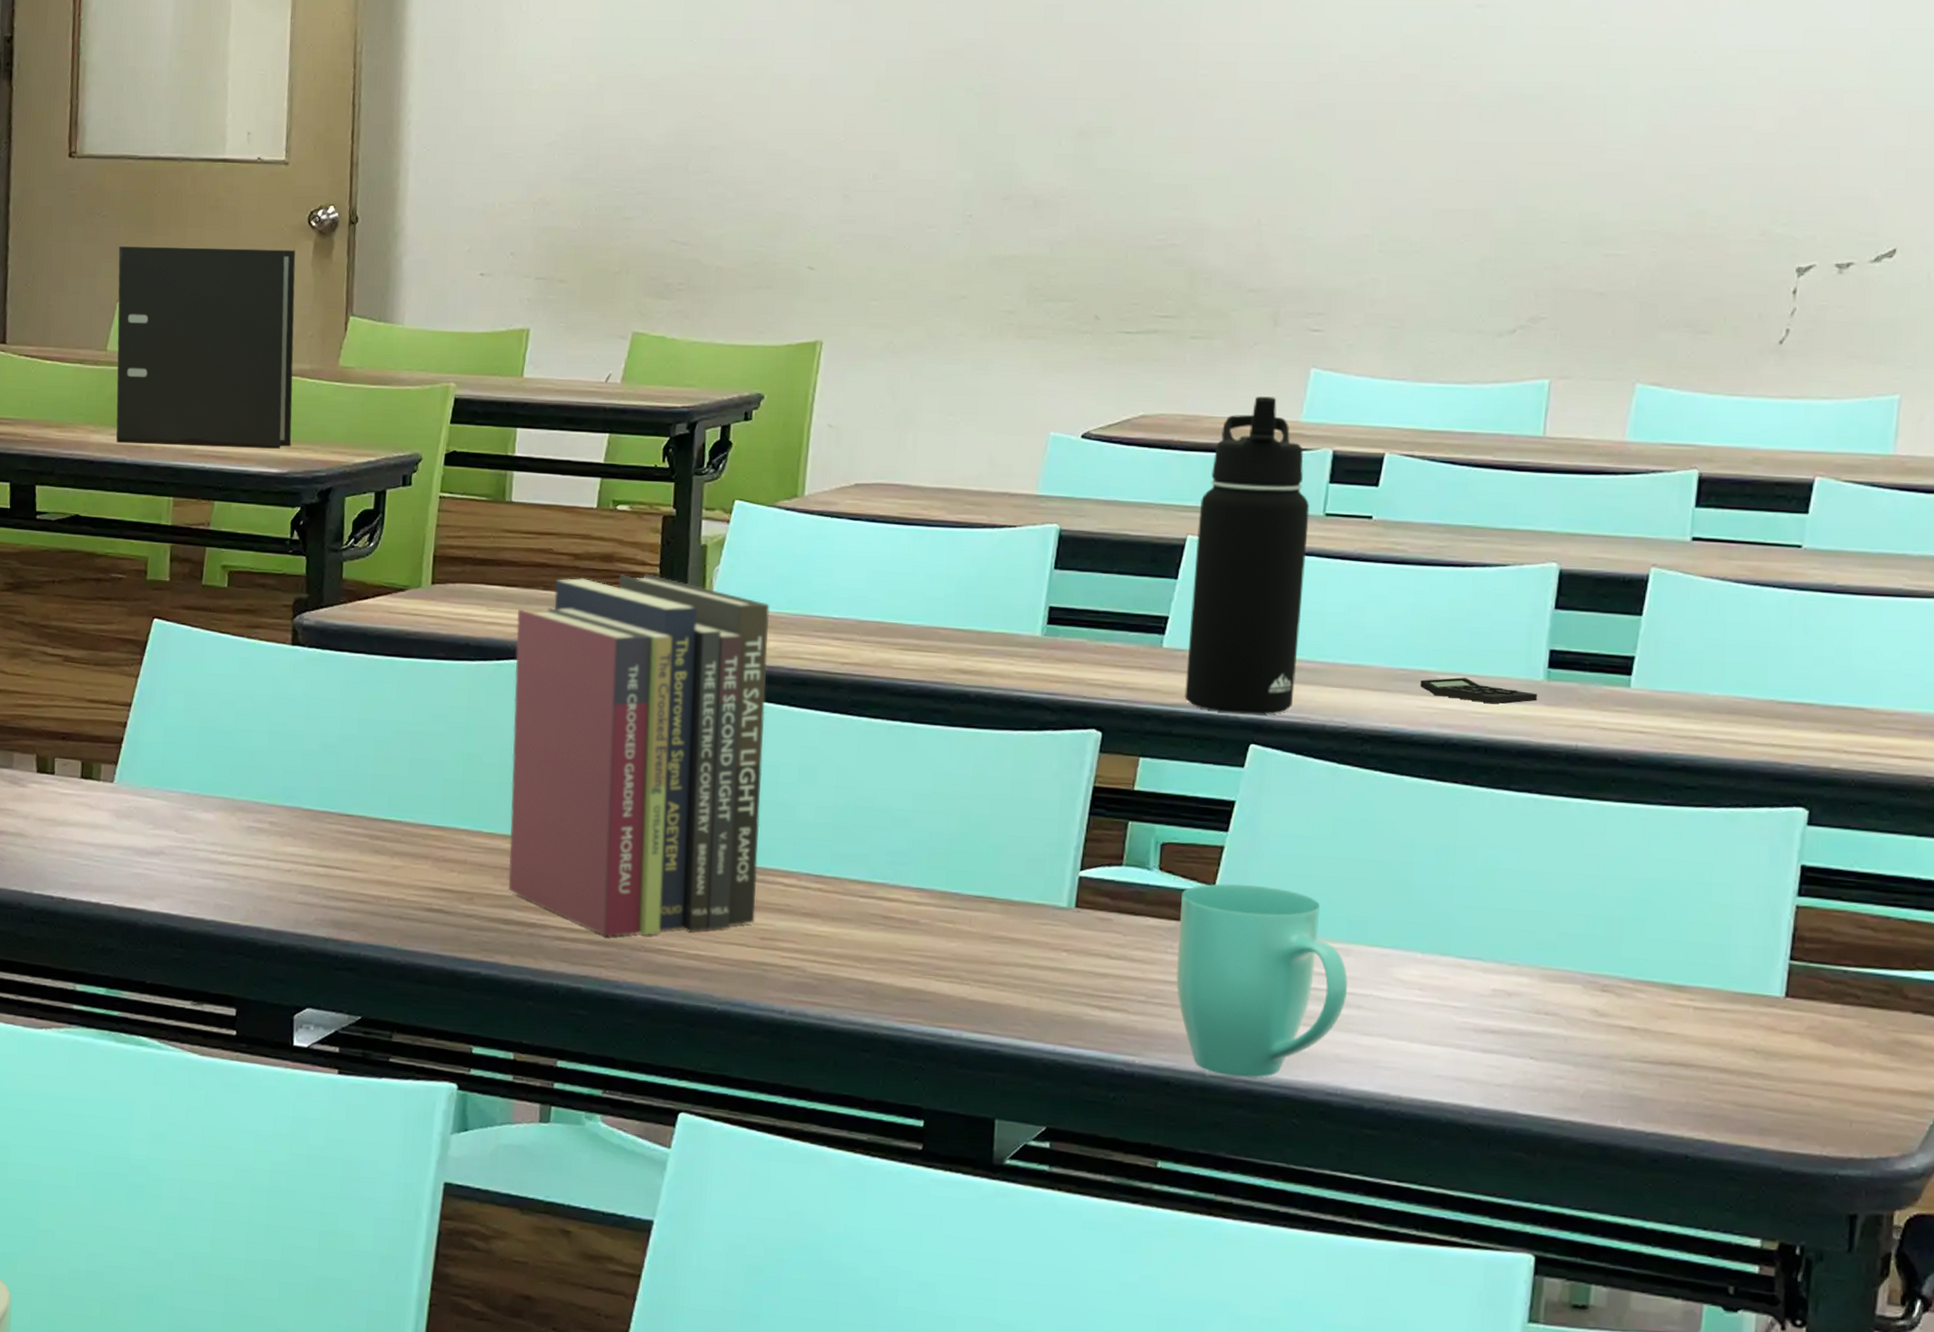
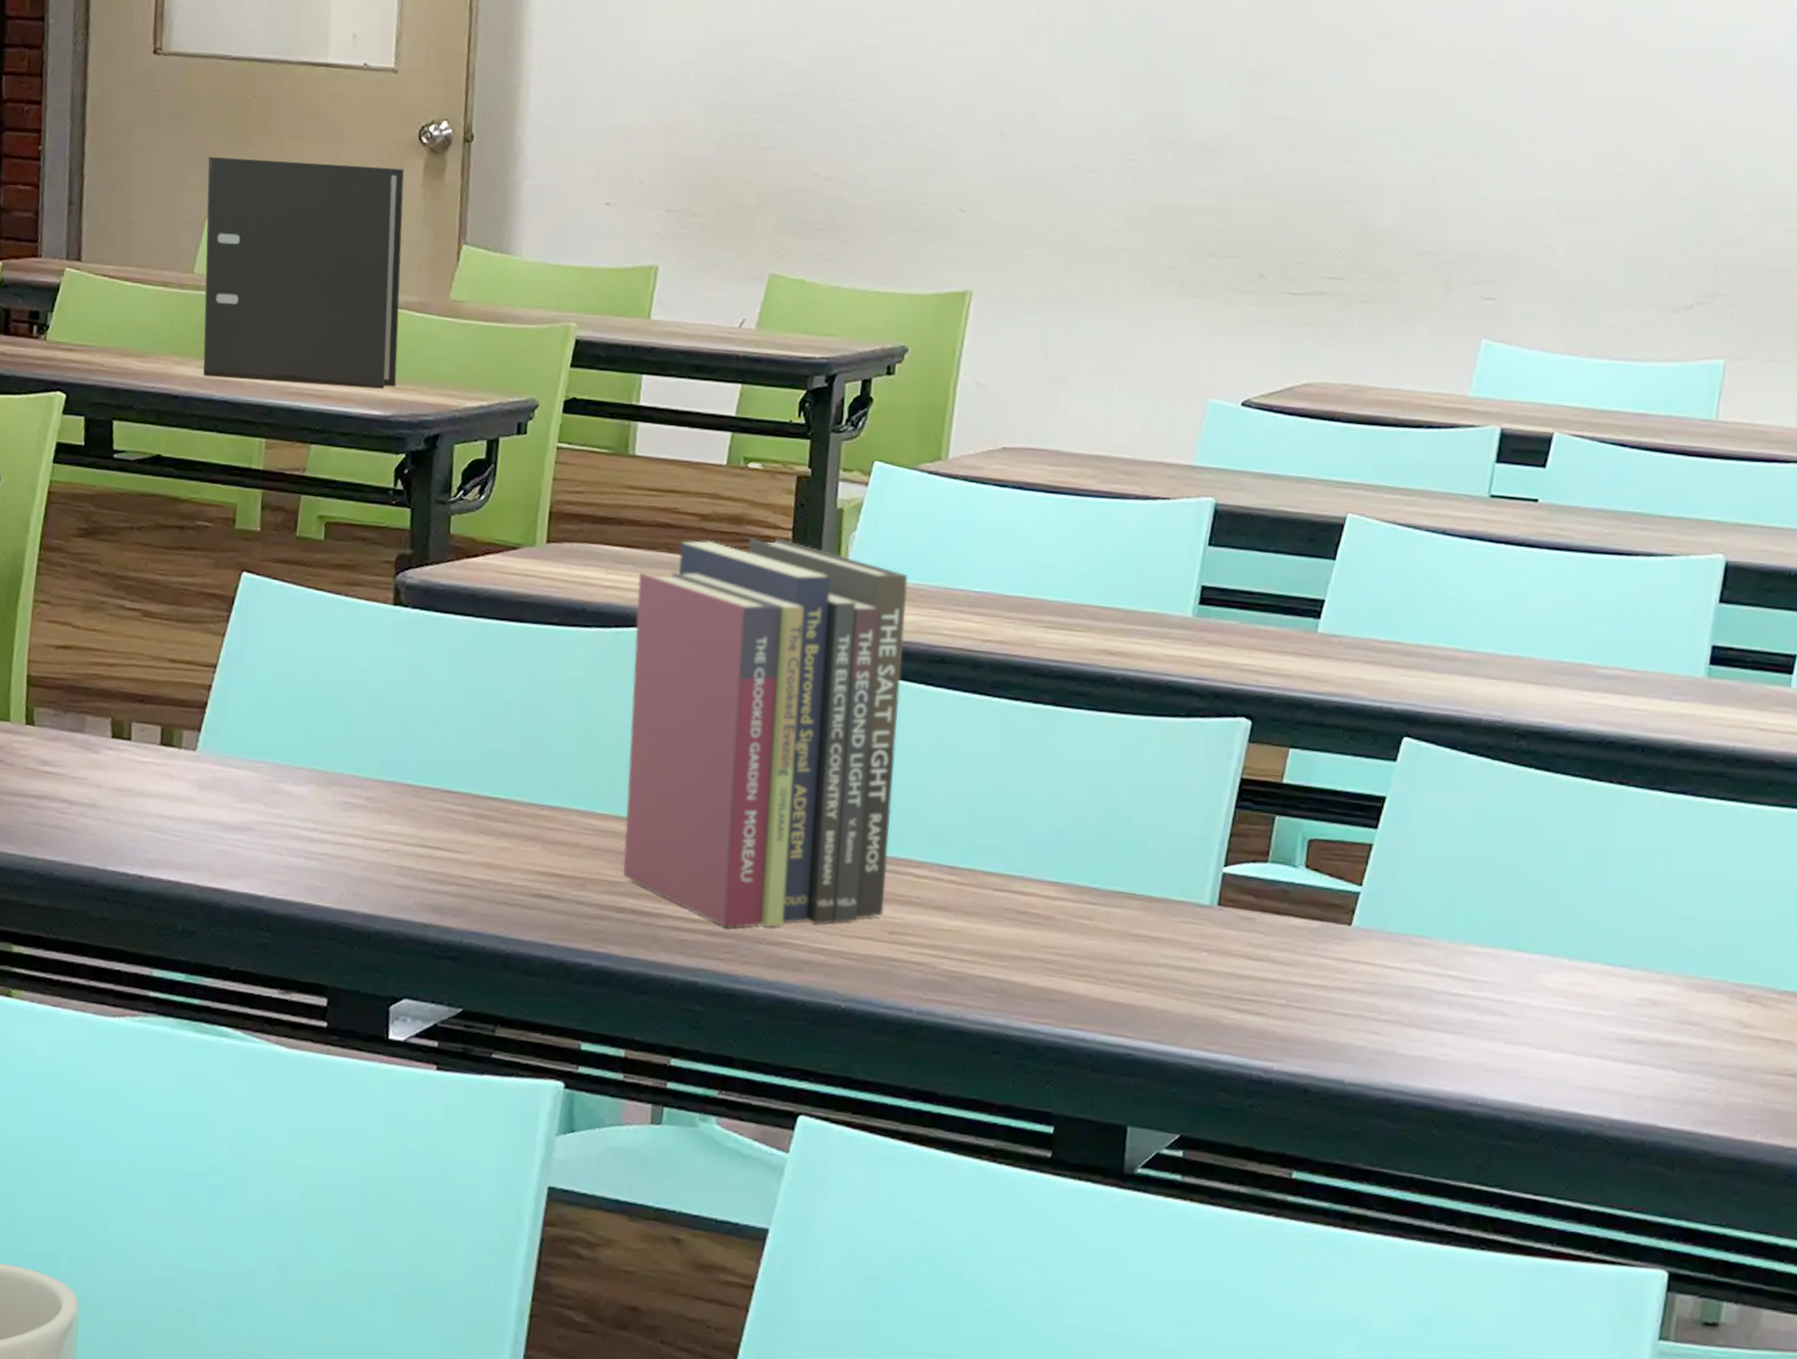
mug: present [1176,883,1348,1078] -> none [1318,883,1493,1086]
water bottle: present [1184,396,1310,714] -> none [1338,367,1475,706]
calculator: present [1420,677,1538,704] -> none [1579,672,1698,701]

